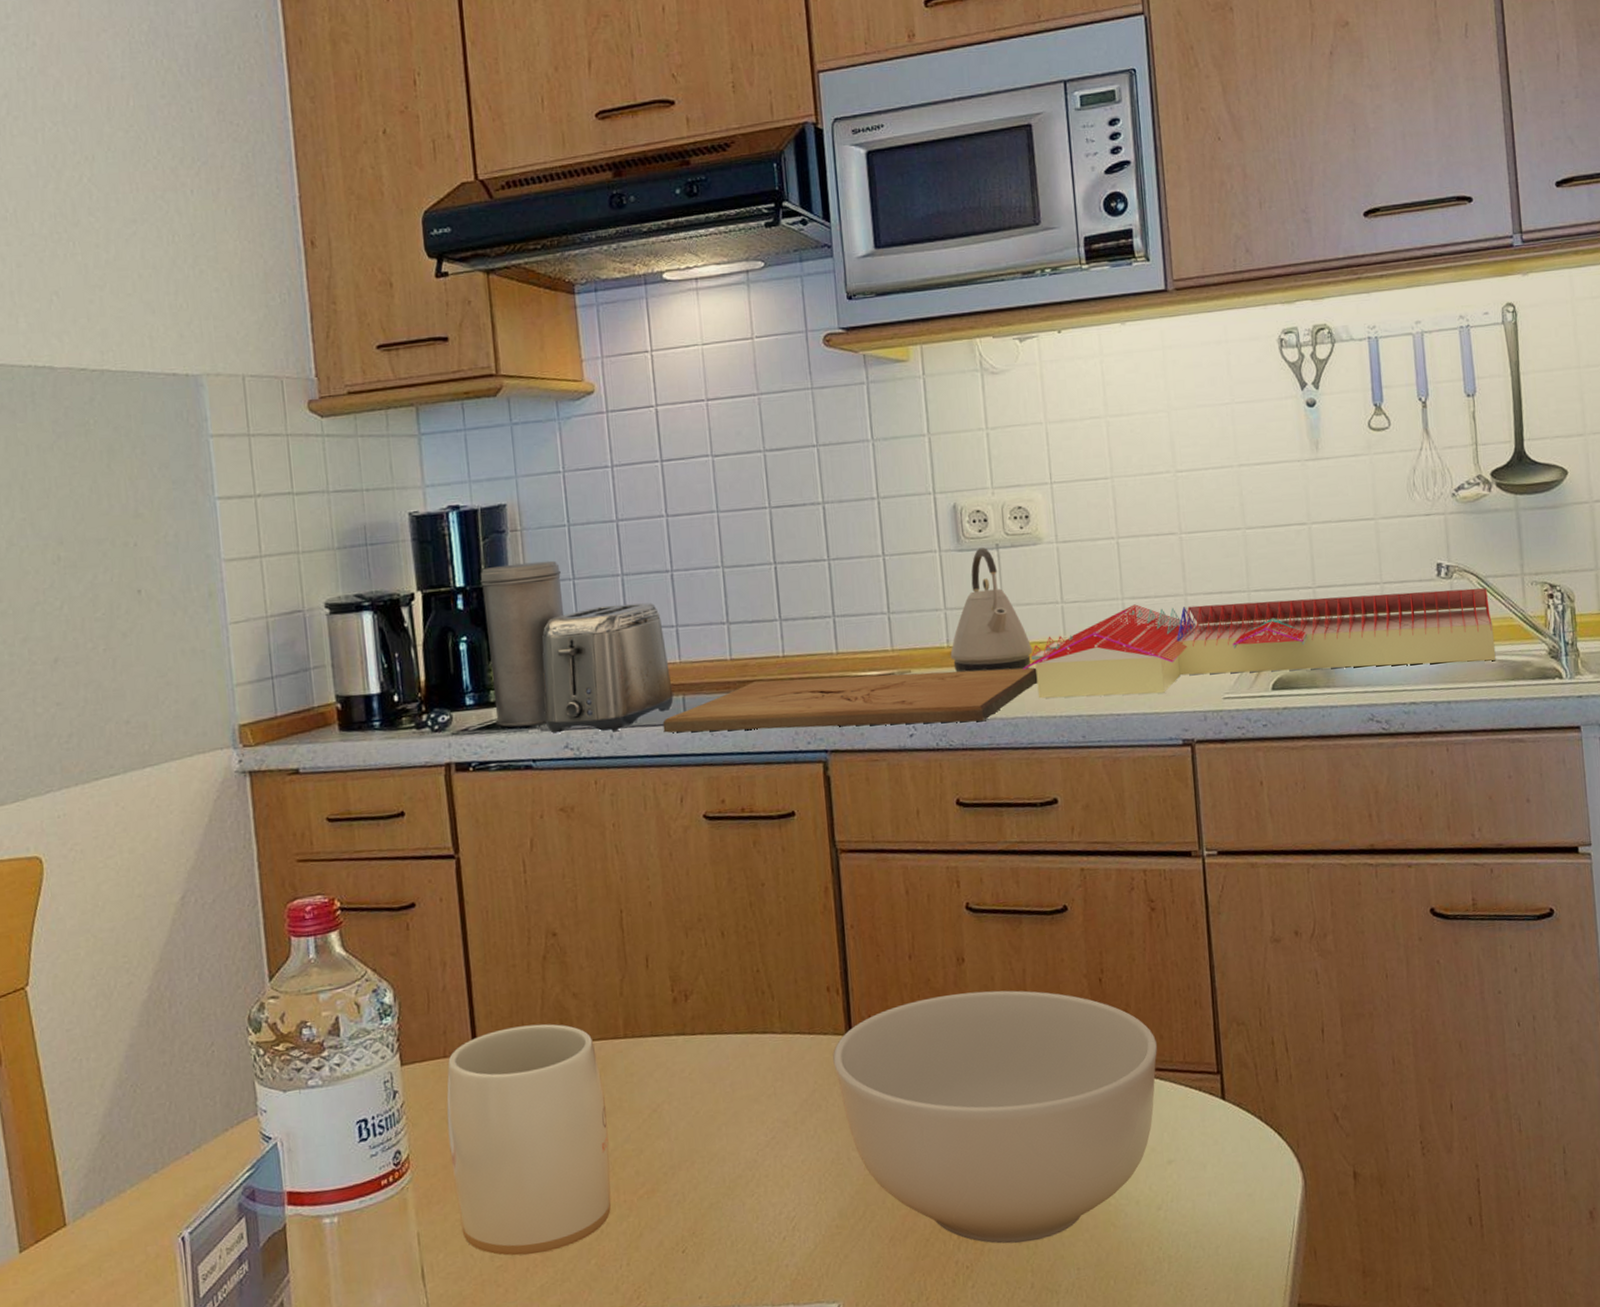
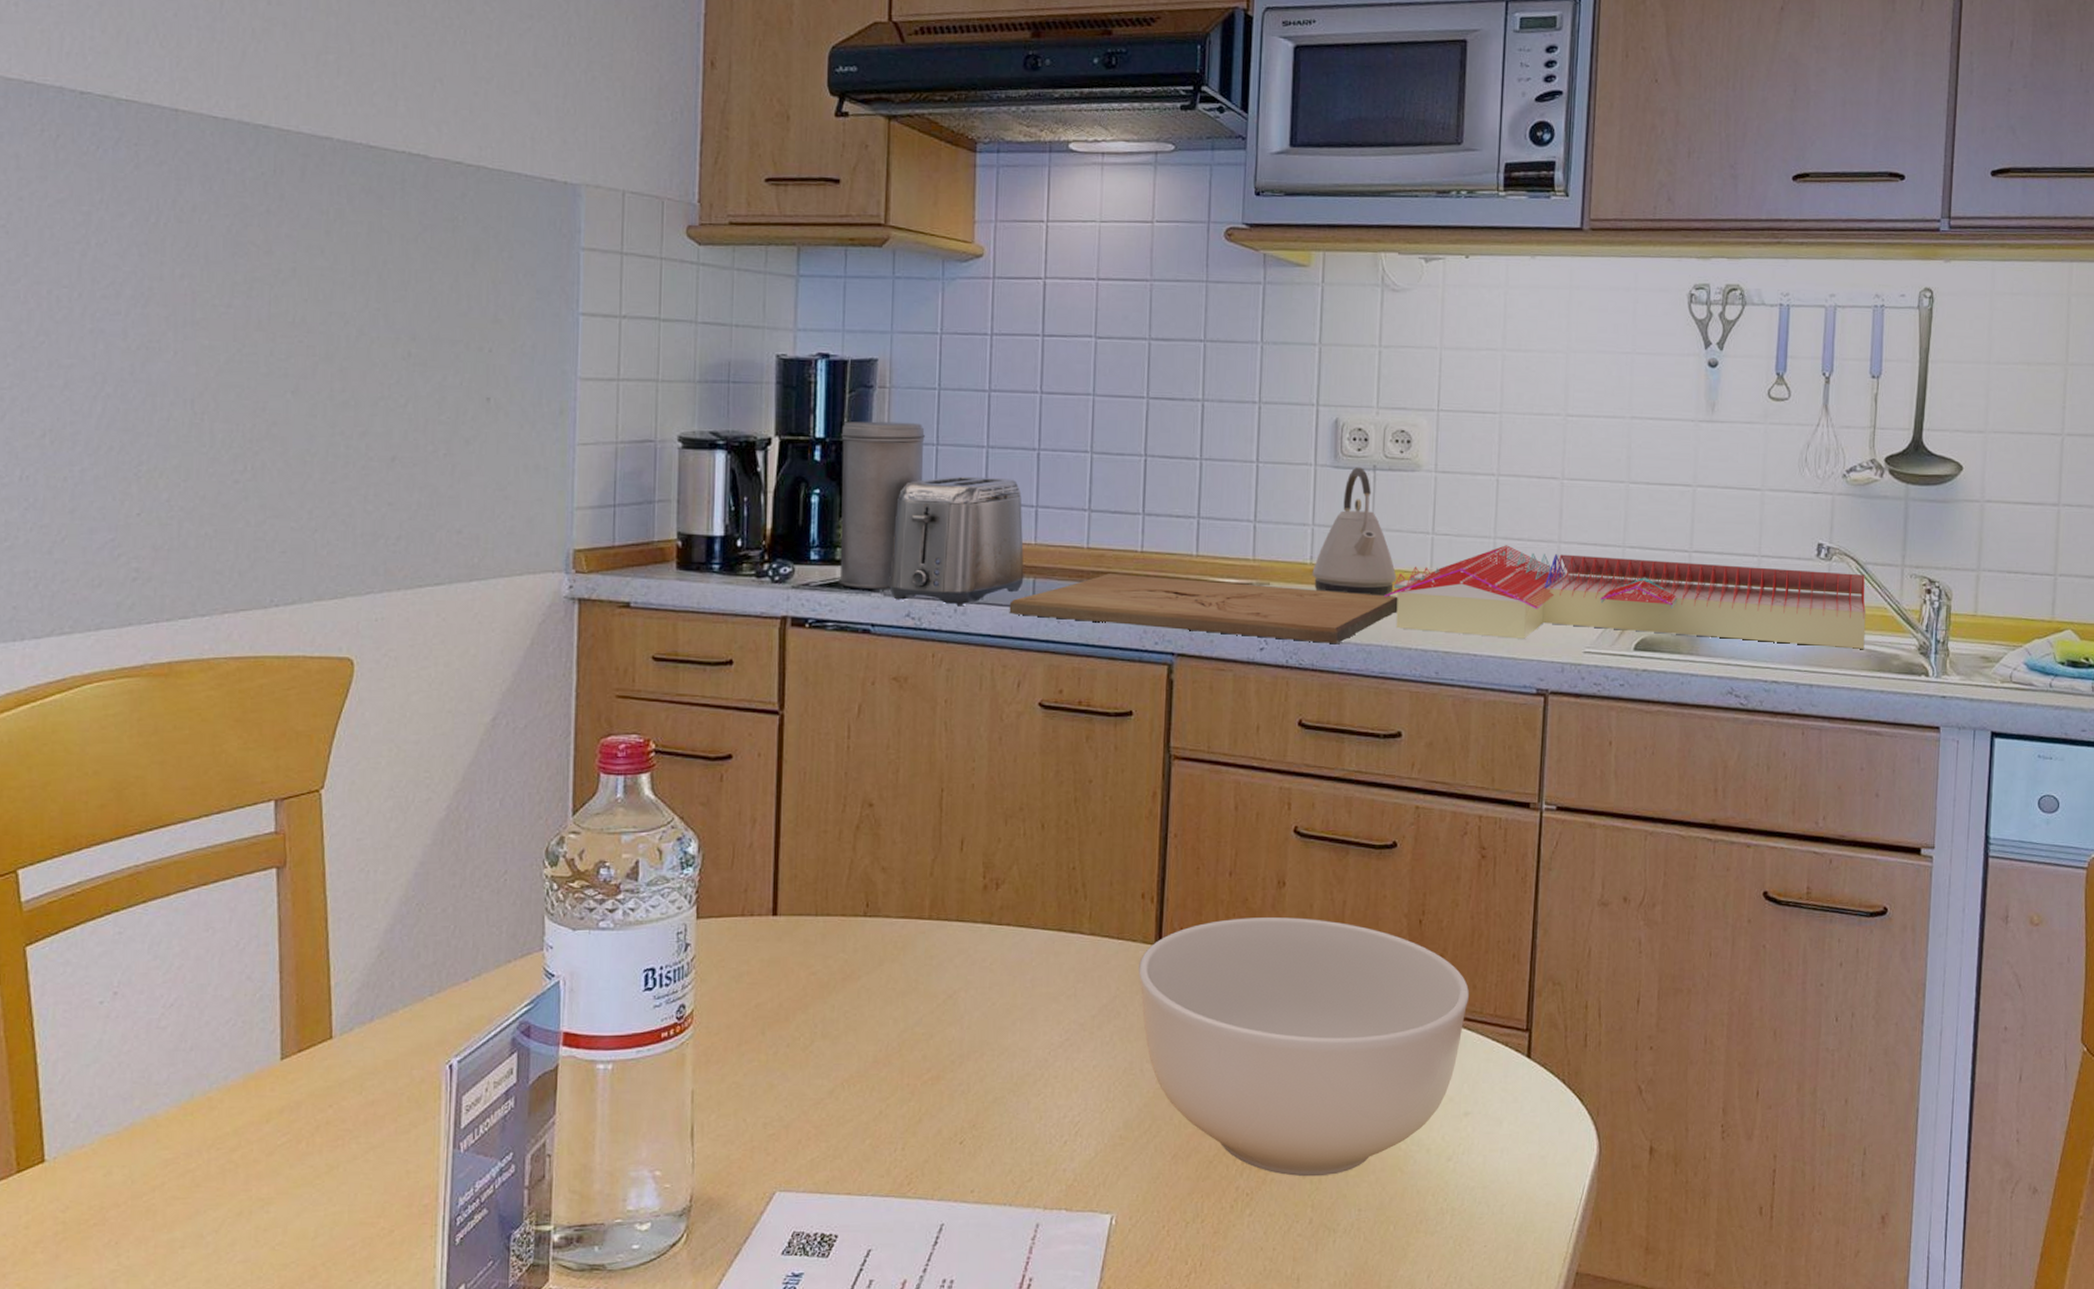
mug: present [446,1023,611,1256] -> none [735,894,902,1127]

